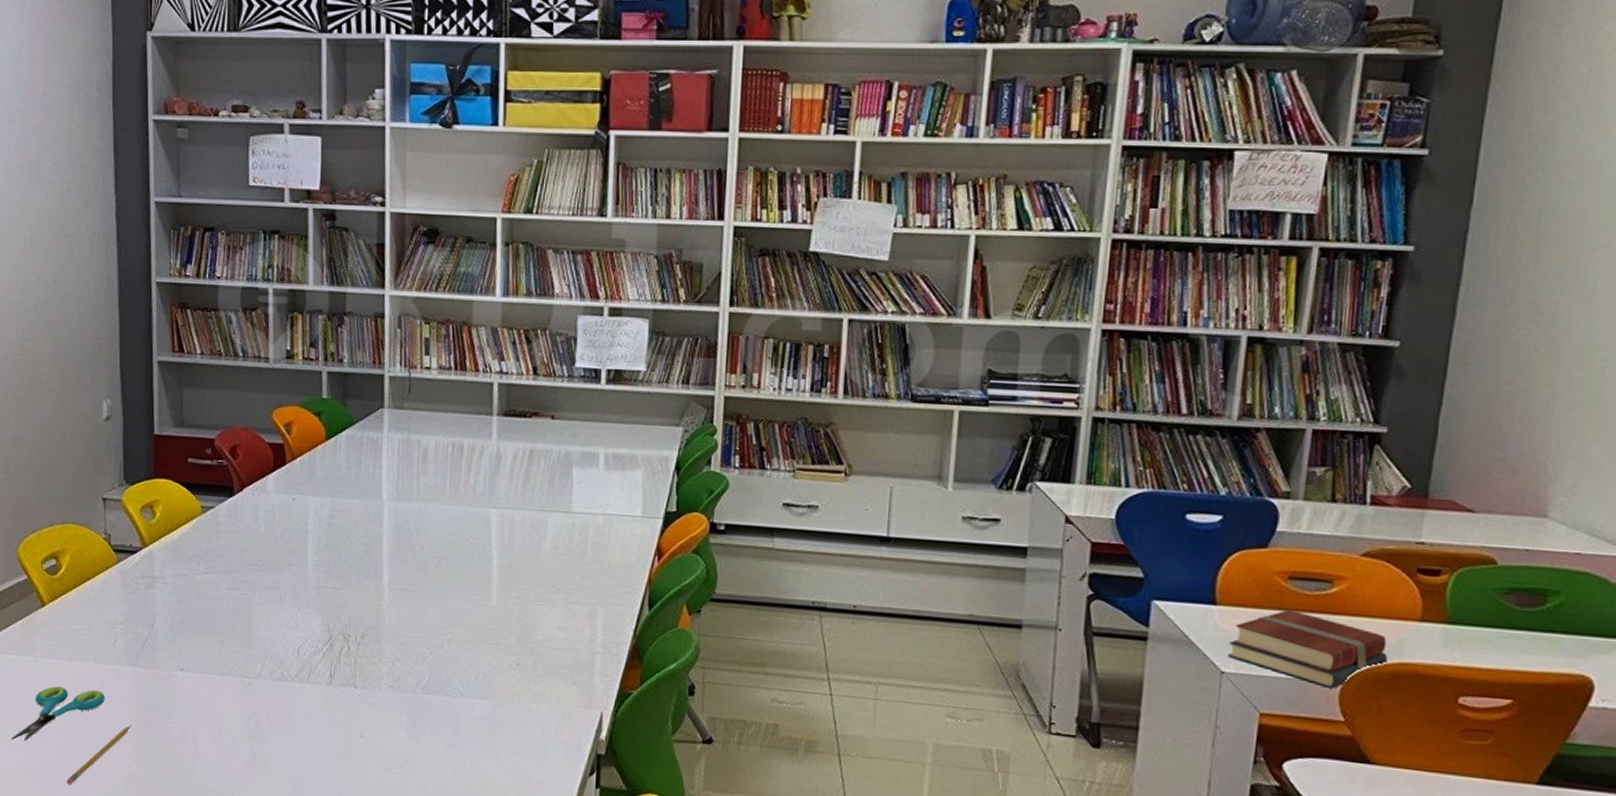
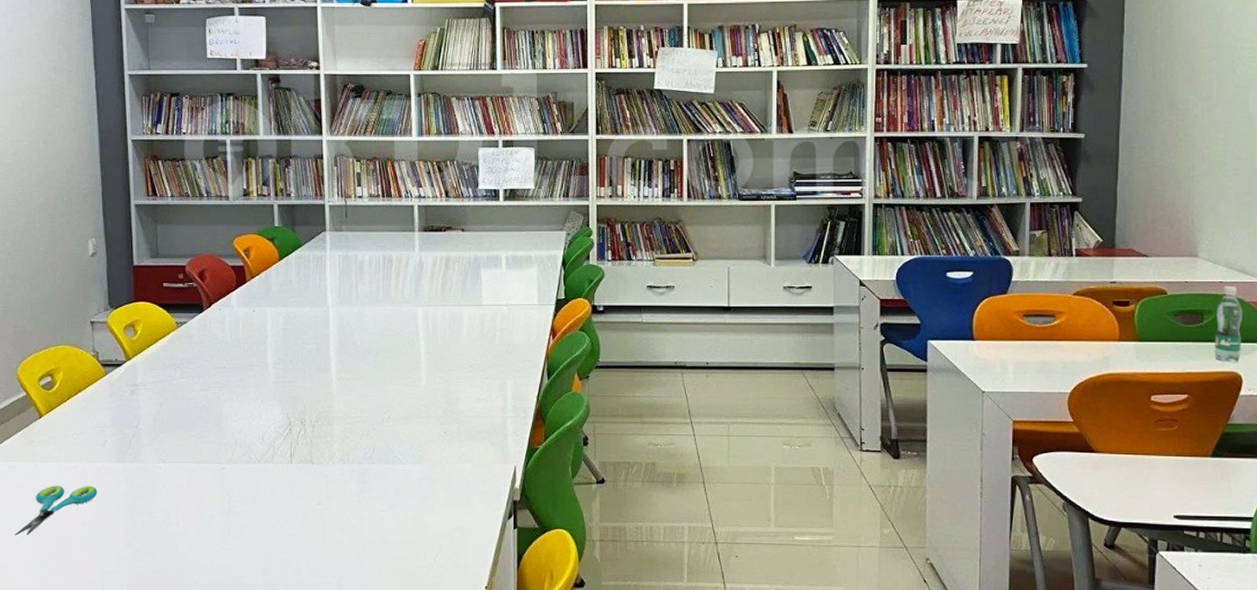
pencil: present [66,724,131,784] -> none [65,512,121,569]
books: present [1227,609,1389,688] -> none [985,339,1100,397]
bottle: none [1556,558,1605,664] -> present [1214,285,1242,363]

